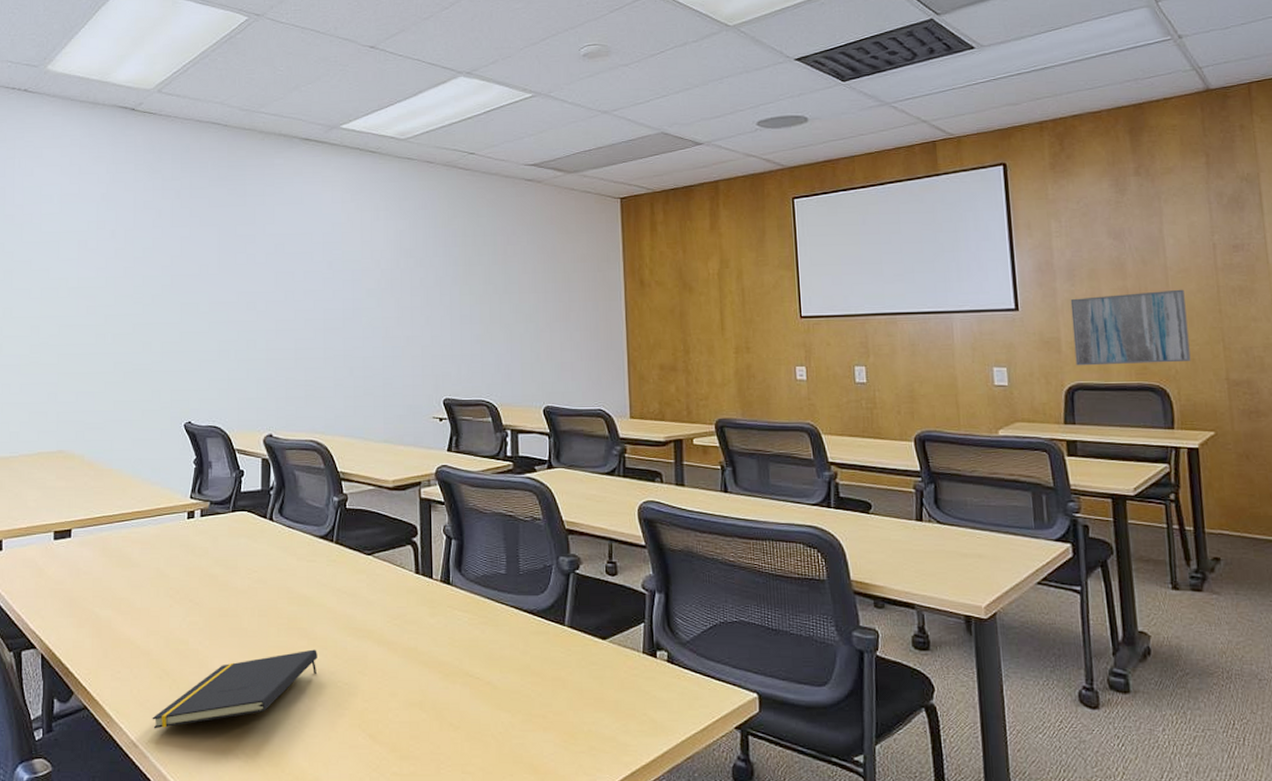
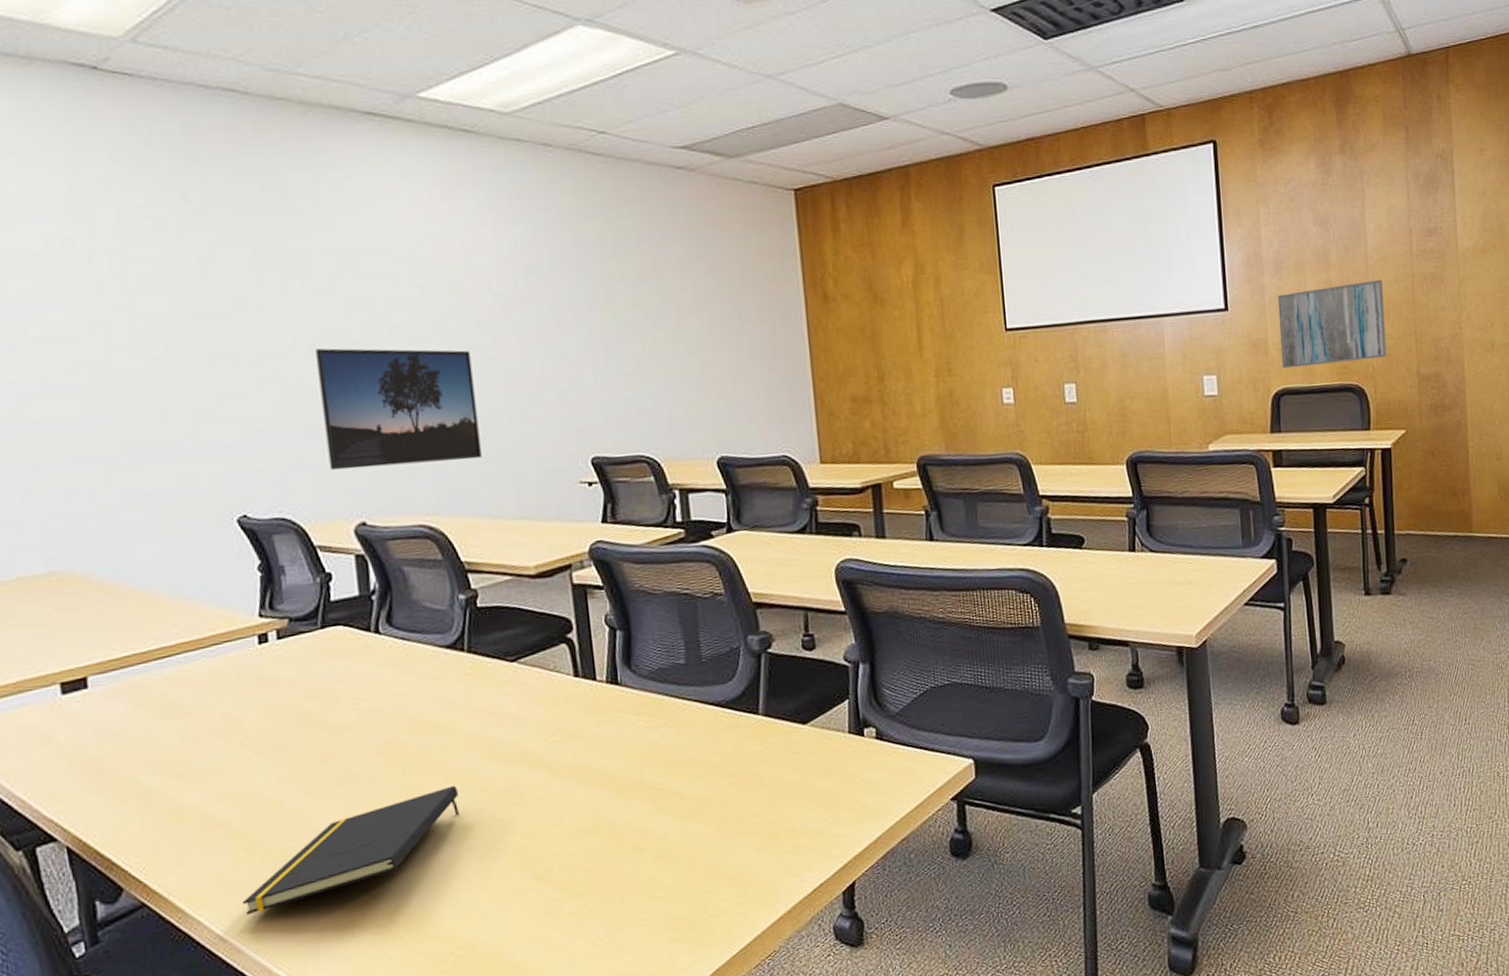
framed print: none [251,304,361,394] -> present [315,348,482,471]

